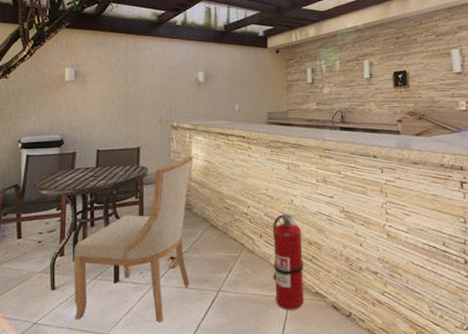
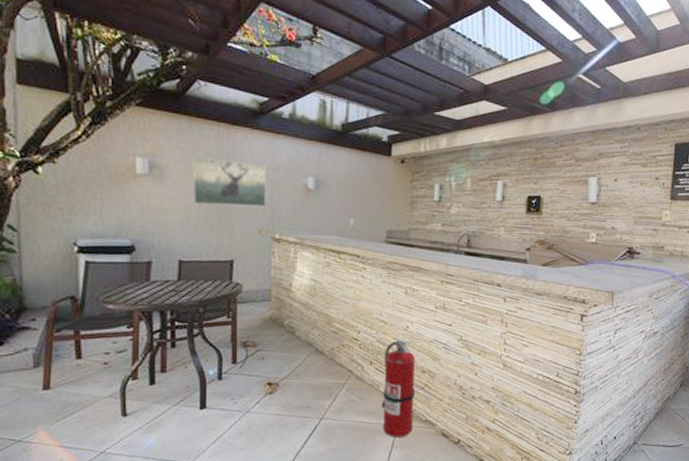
chair: present [73,155,194,323] -> none [149,273,298,451]
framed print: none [107,63,165,103] -> present [192,157,267,207]

